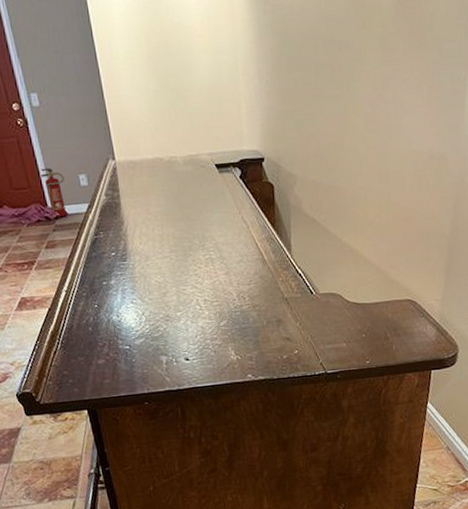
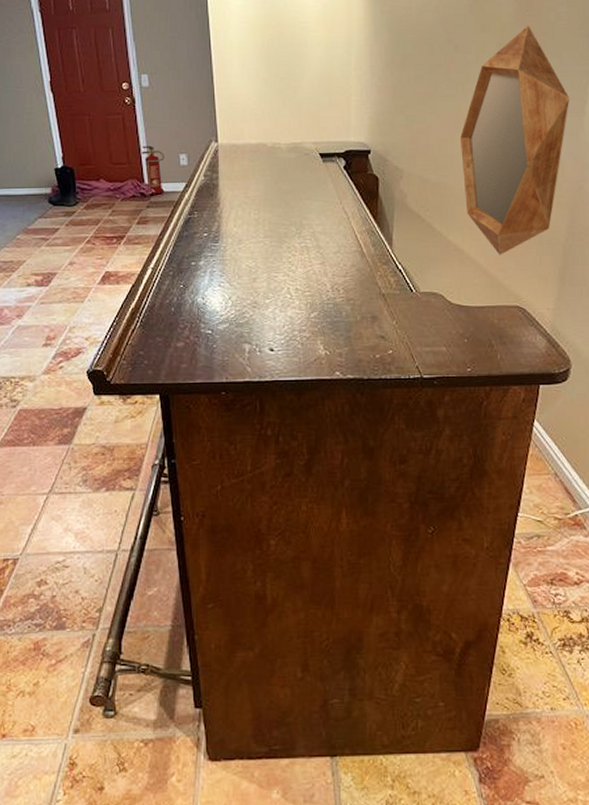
home mirror: none [348,18,451,253] -> present [460,26,570,255]

